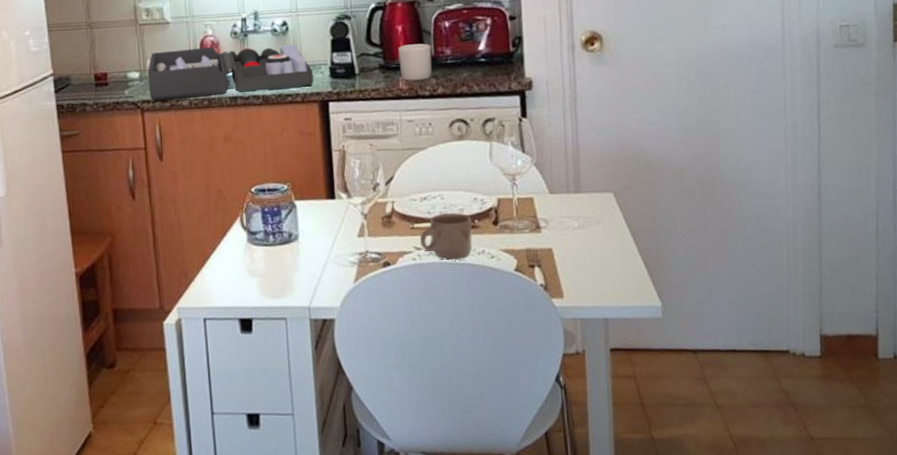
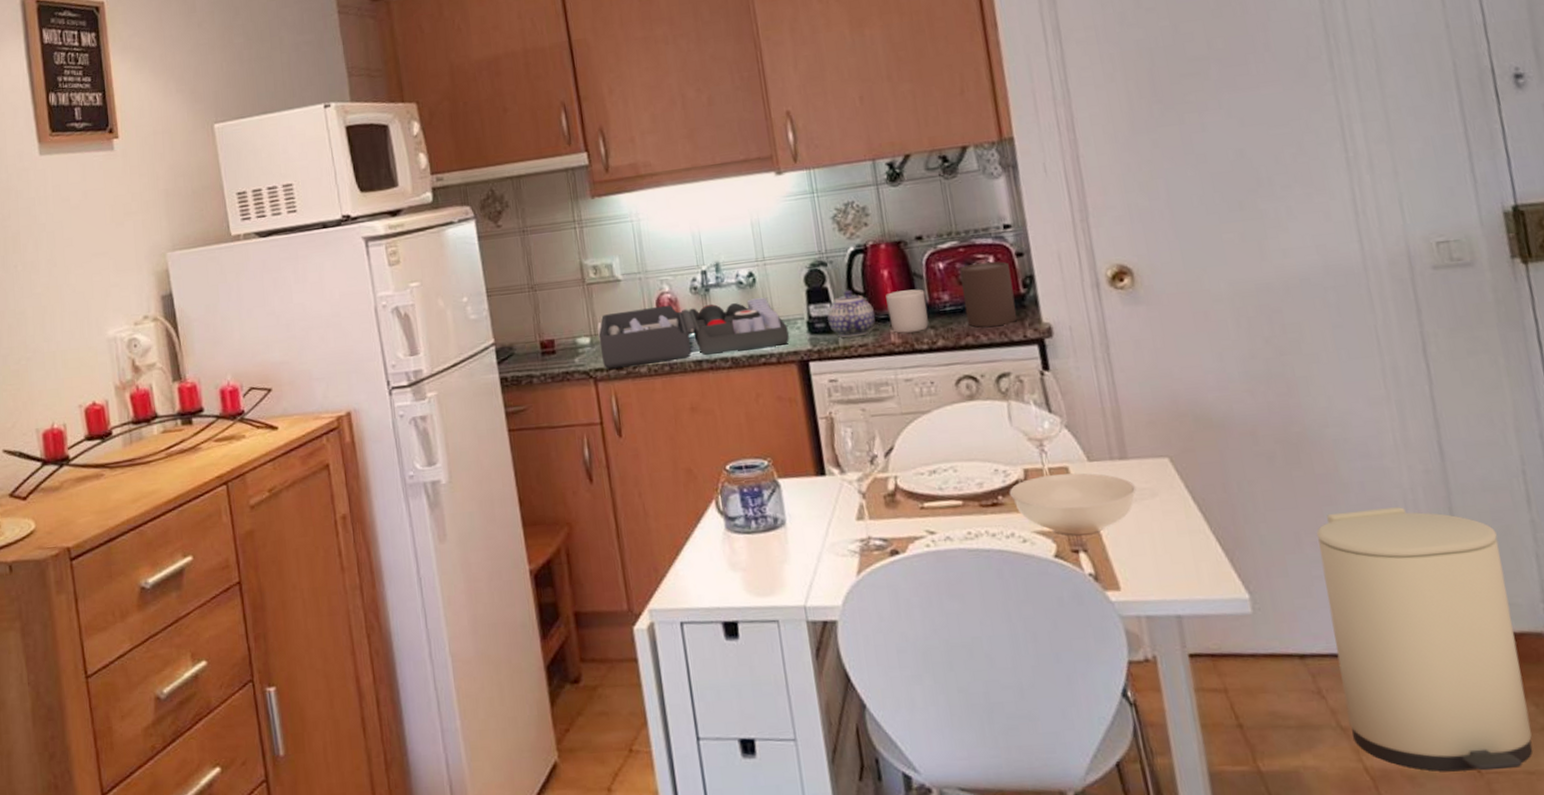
teapot: none [347,41,388,83] -> present [827,289,876,338]
cup: present [419,213,473,261] -> none [932,488,998,547]
pen holder: none [462,23,505,79] -> present [960,261,1017,328]
bowl: none [484,203,585,254] -> present [1009,473,1137,536]
pedal bin: none [718,237,853,439] -> present [1316,507,1533,772]

